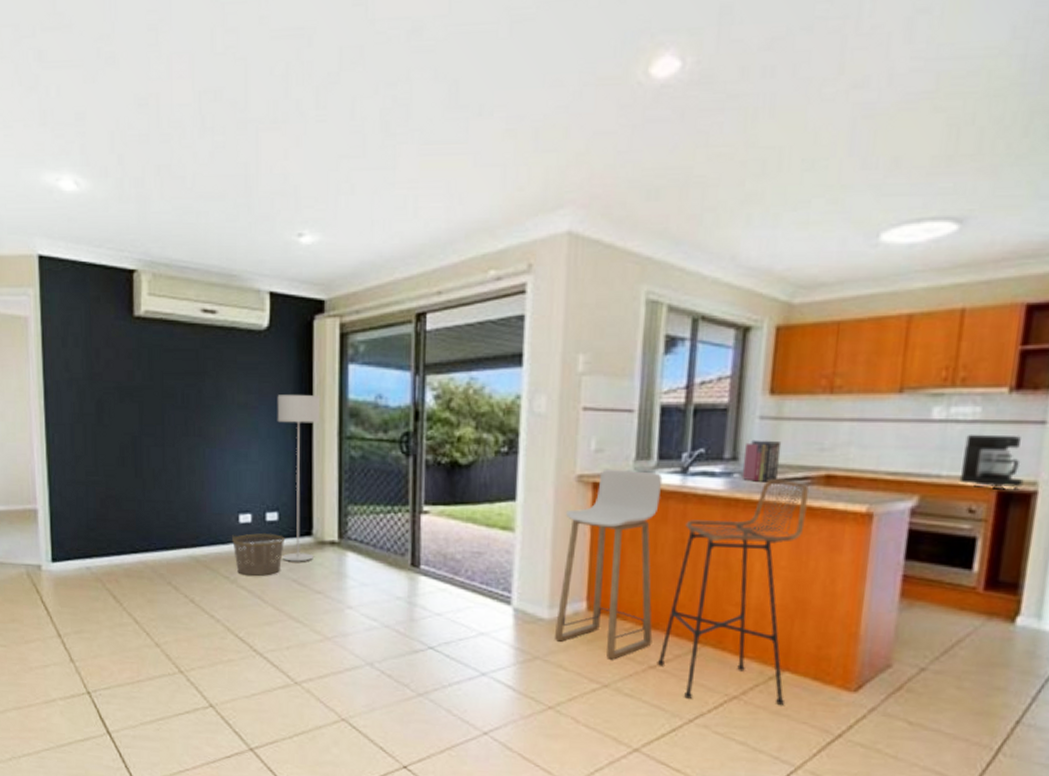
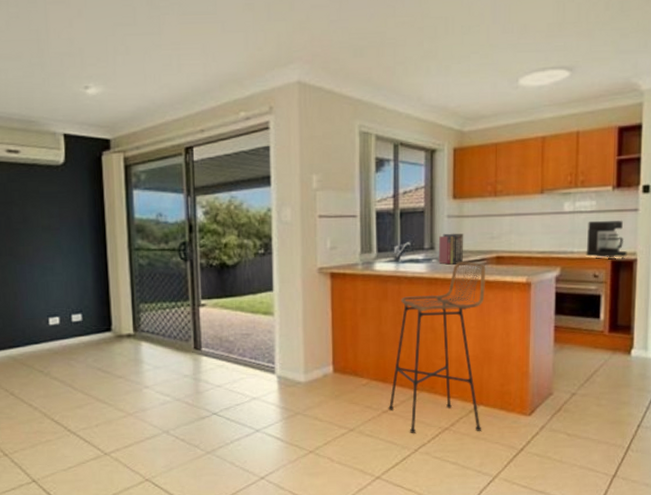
basket: present [232,532,286,576] -> none [44,331,90,368]
floor lamp: present [277,395,321,562] -> none [75,216,114,354]
bar stool: present [554,468,663,660] -> none [310,261,383,409]

